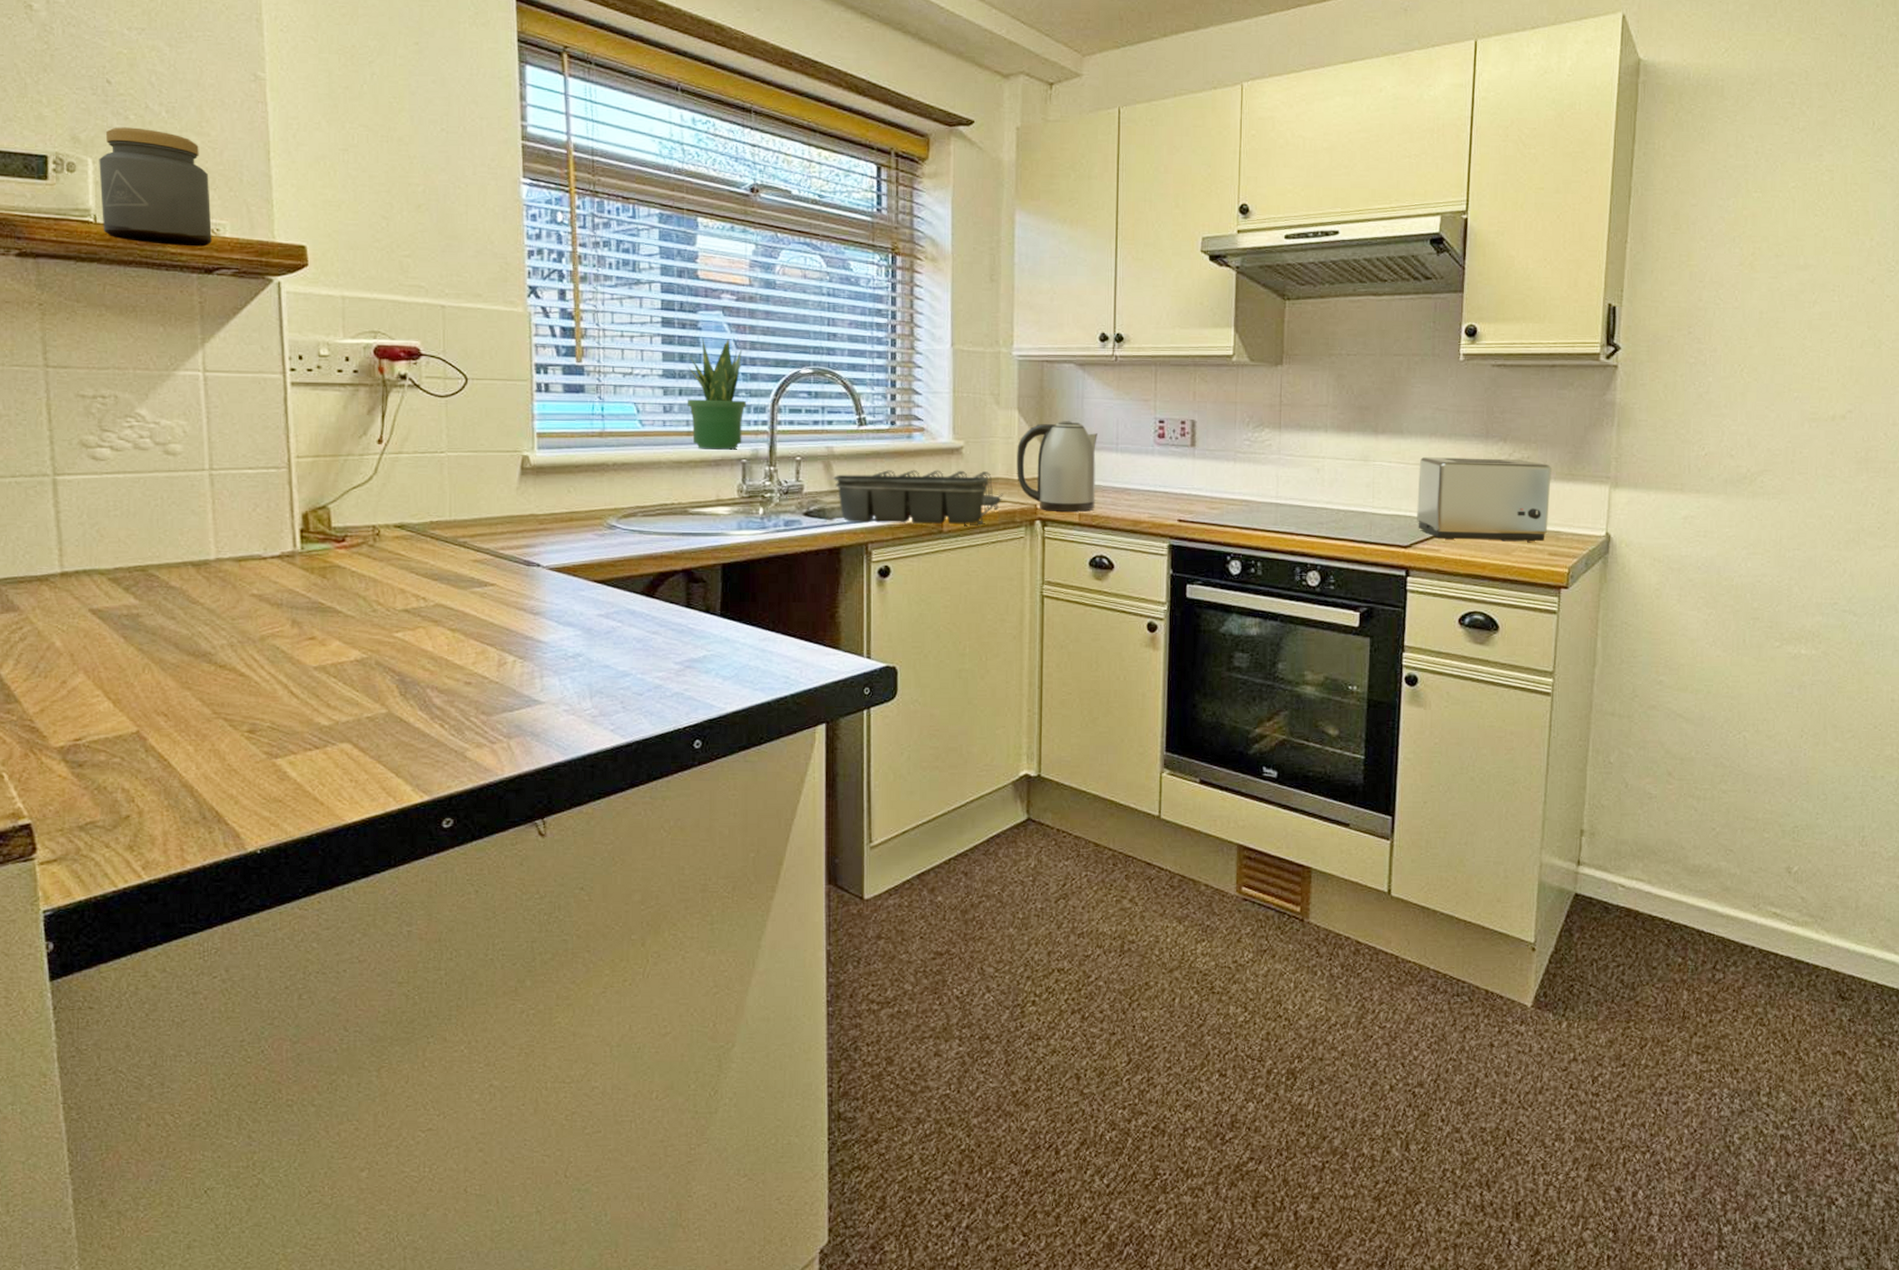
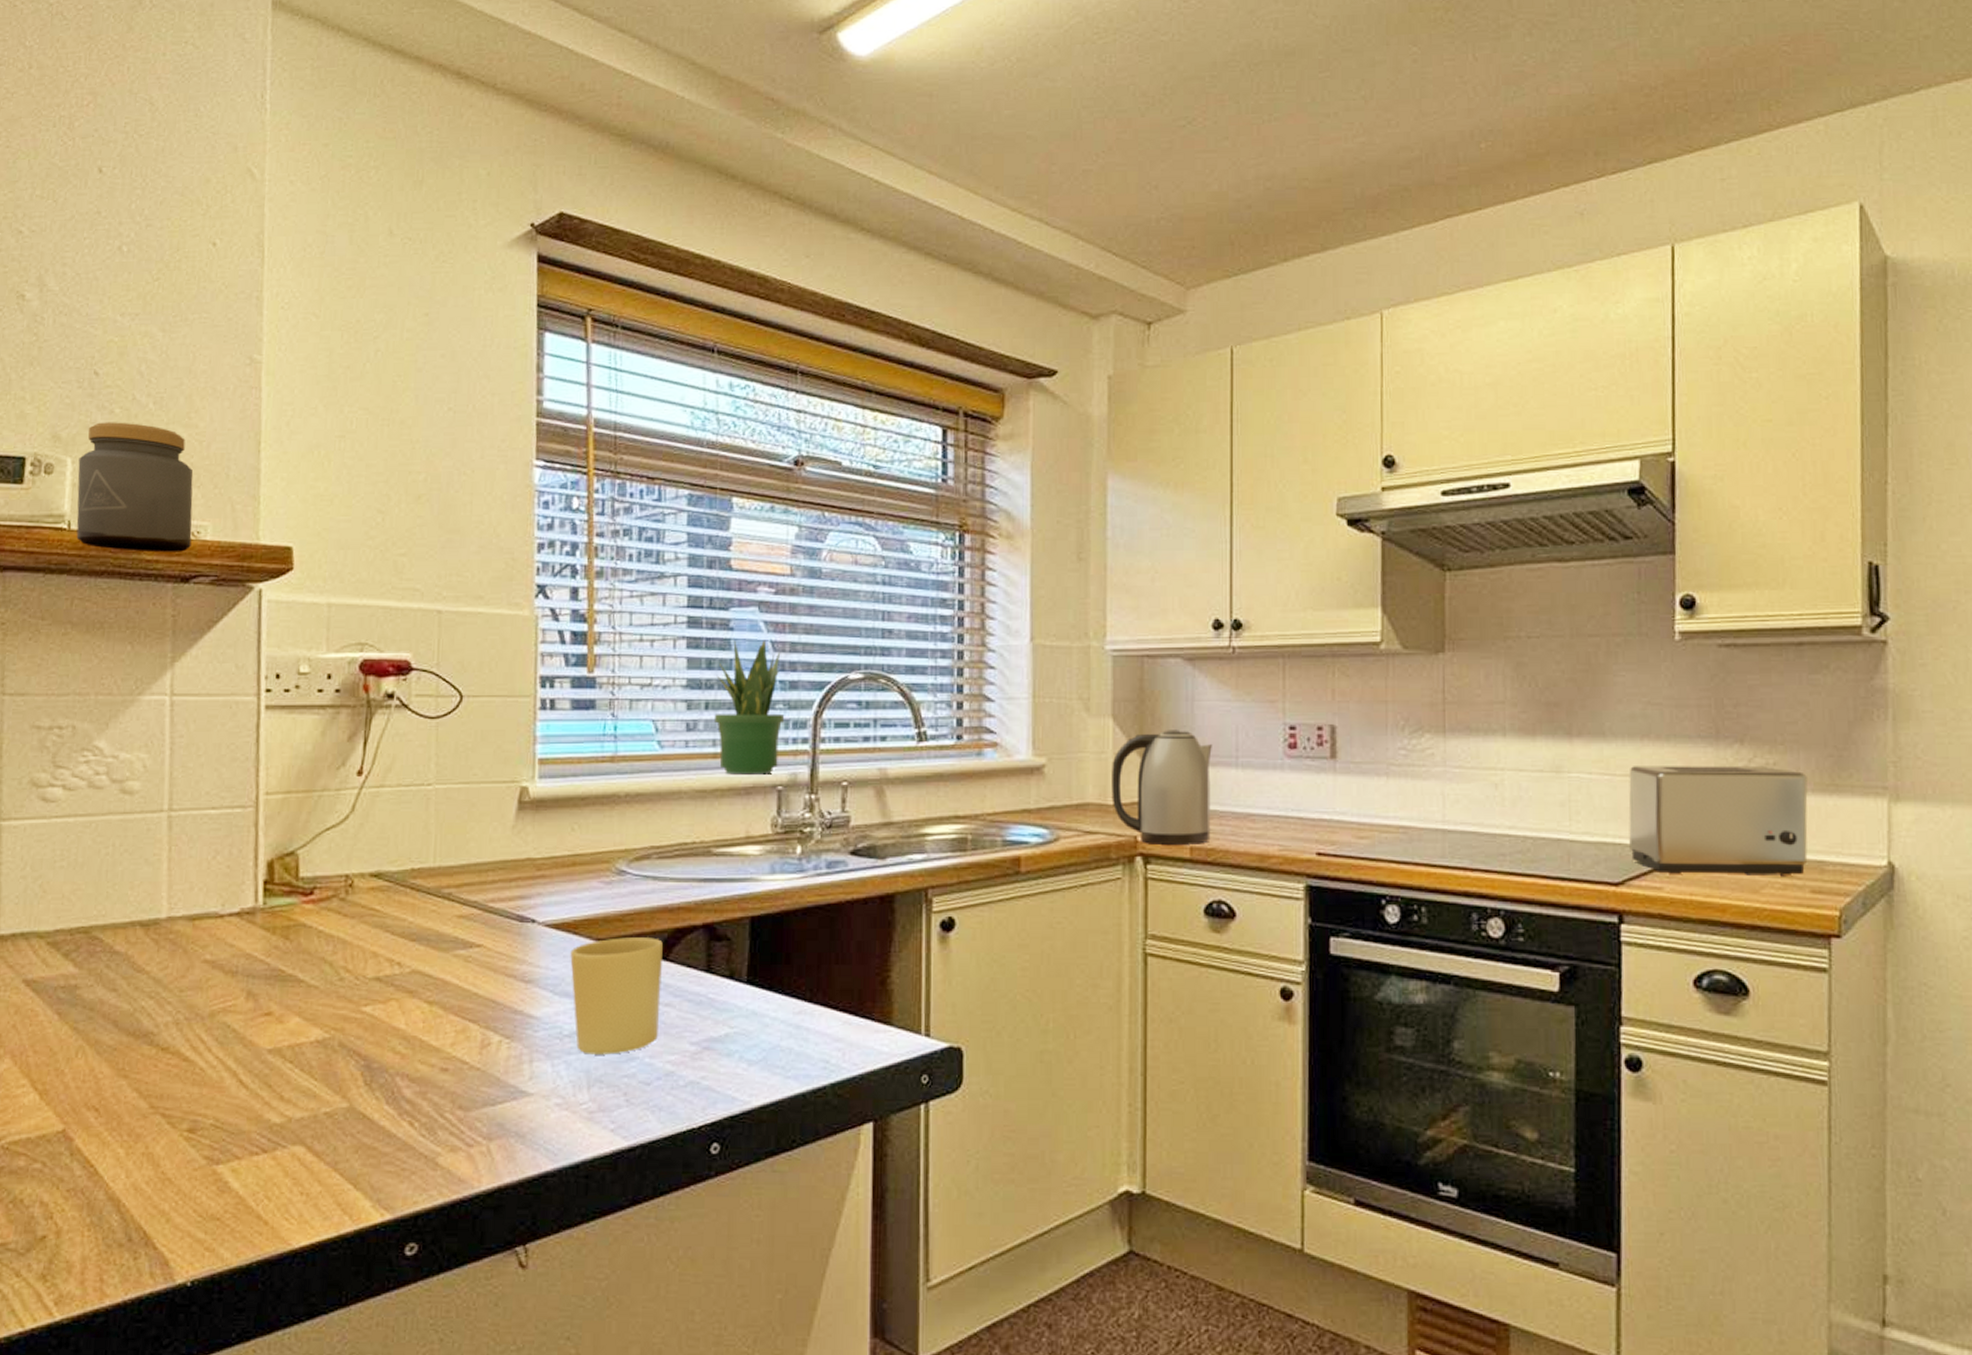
mug: none [571,579,649,672] -> present [570,937,663,1055]
dish rack: present [833,469,1003,526] -> none [886,794,1095,864]

